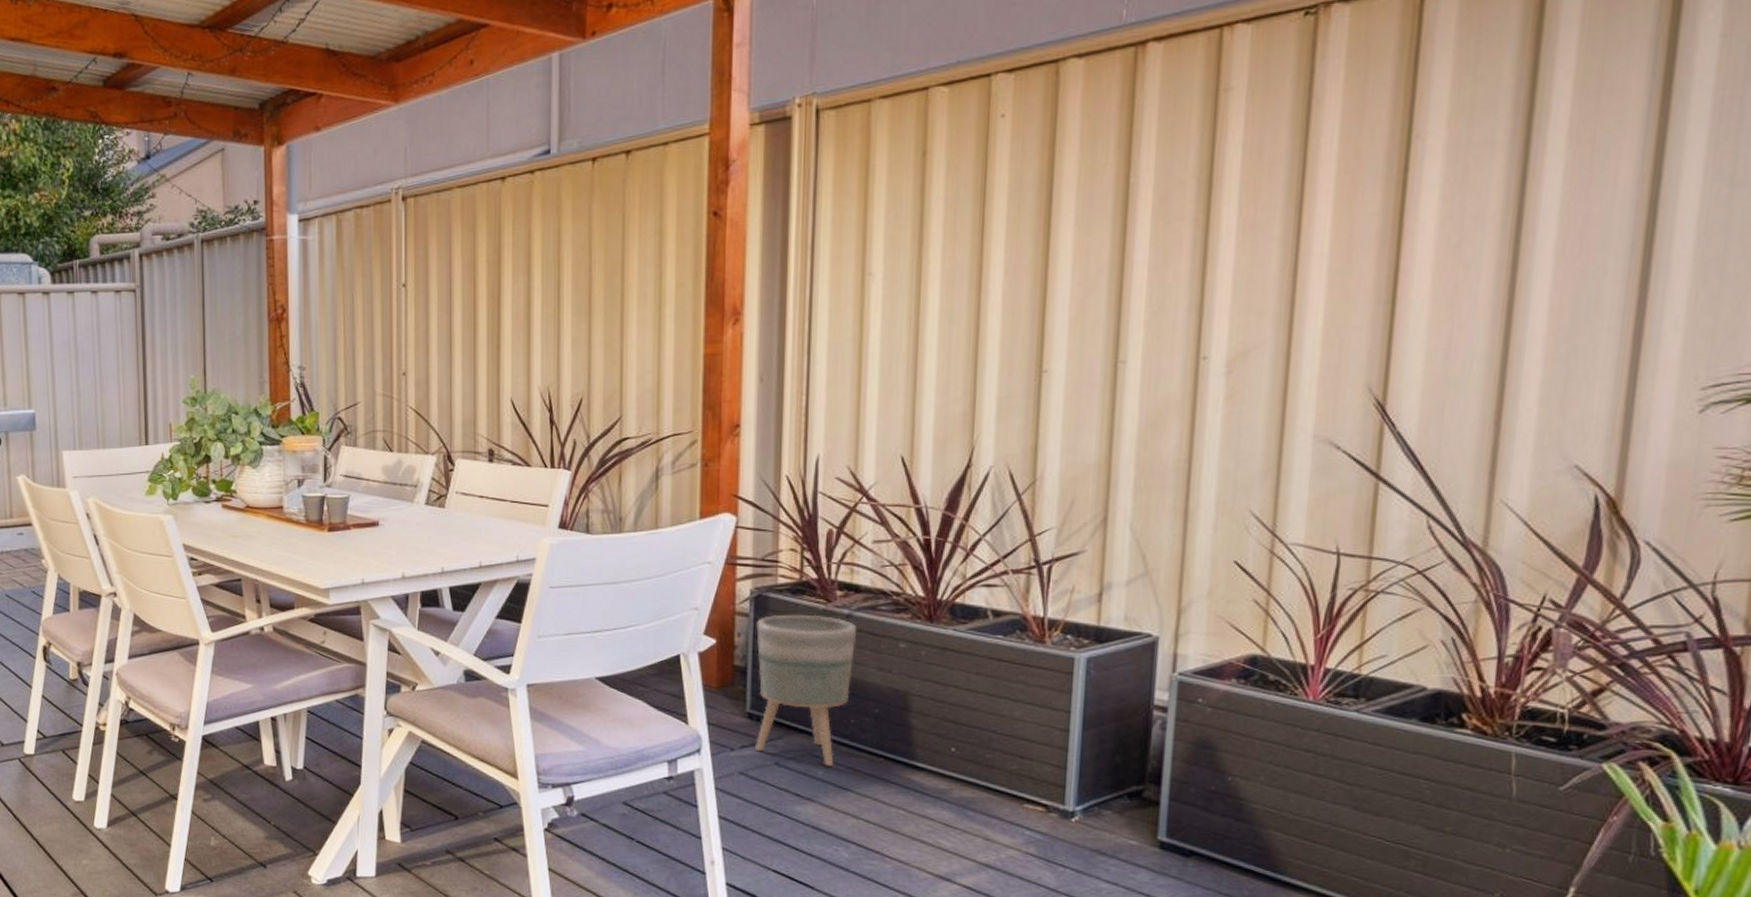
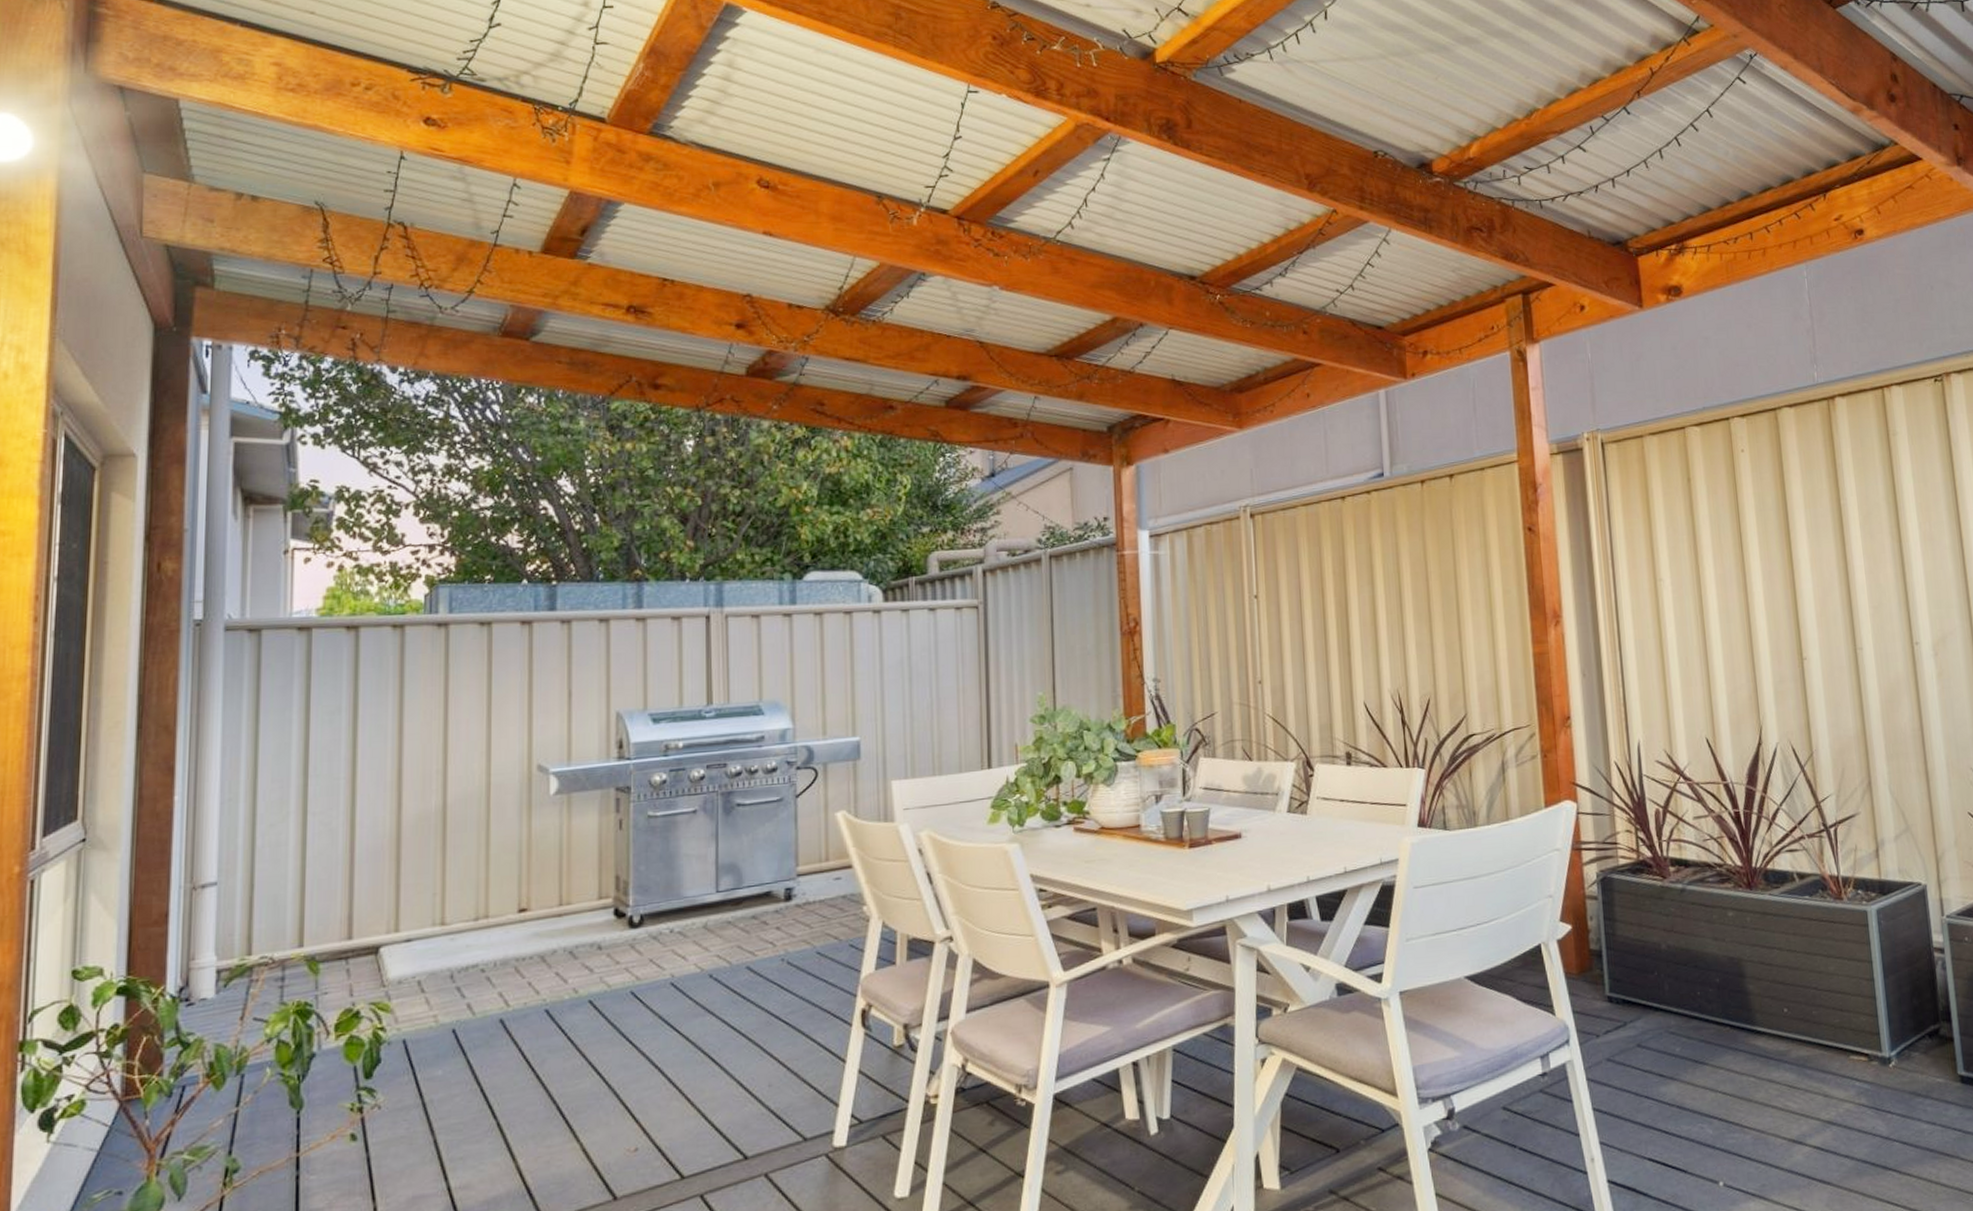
planter: present [755,614,856,766] -> none [1605,891,1693,1042]

